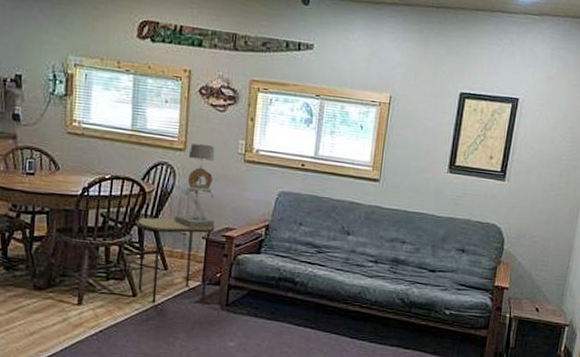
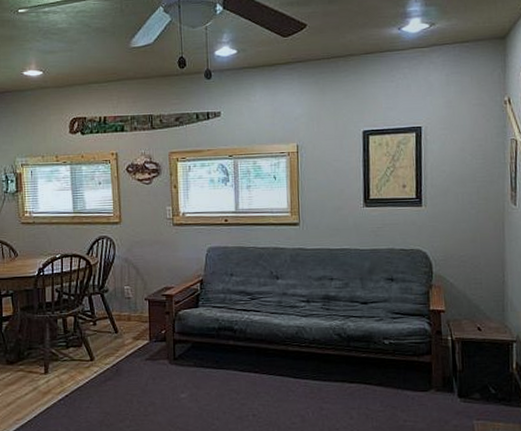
side table: present [137,217,215,304] -> none [87,285,155,366]
table lamp: present [174,143,215,229] -> none [118,215,154,292]

